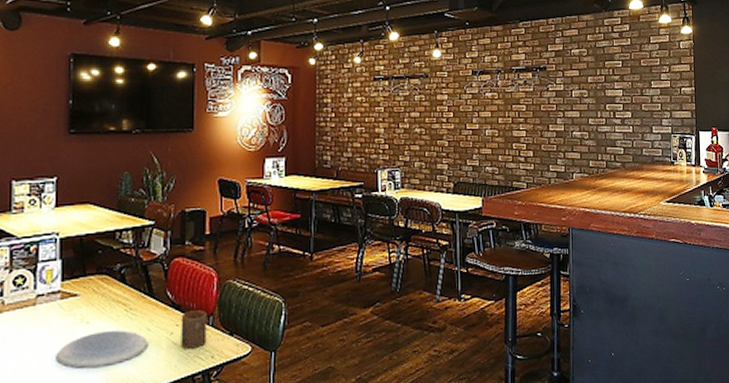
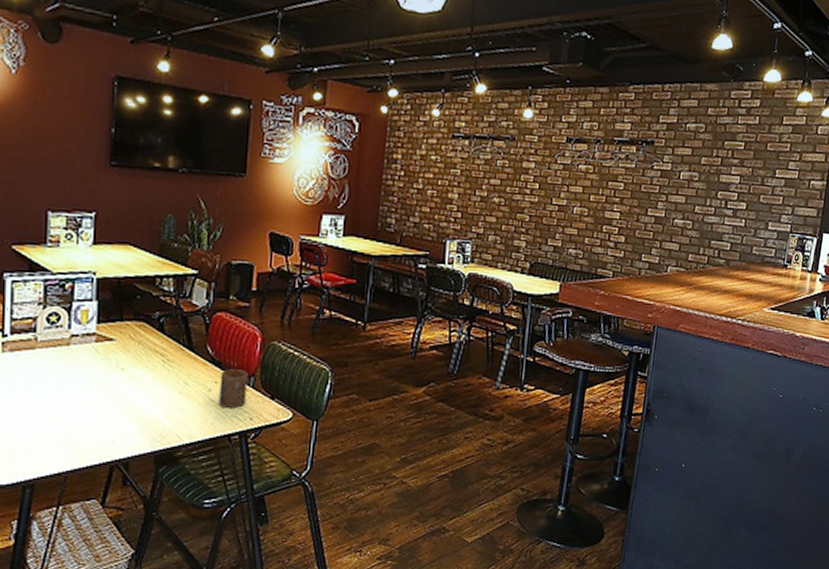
plate: present [56,330,148,368] -> none [89,379,185,415]

